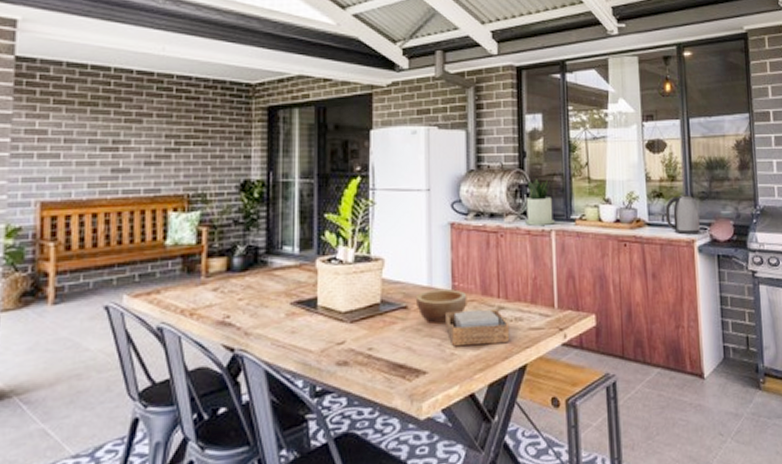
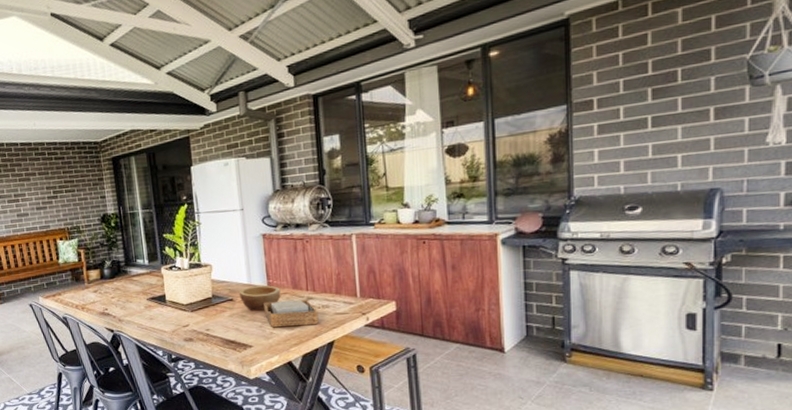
planter: present [525,179,556,227] -> none [327,191,356,232]
kettle: present [665,195,700,235] -> none [465,192,504,230]

